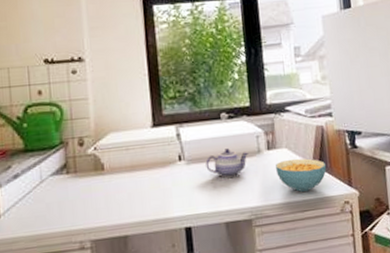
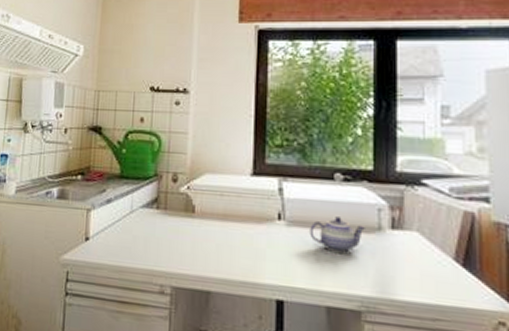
cereal bowl: present [276,158,327,192] -> none [401,246,475,294]

